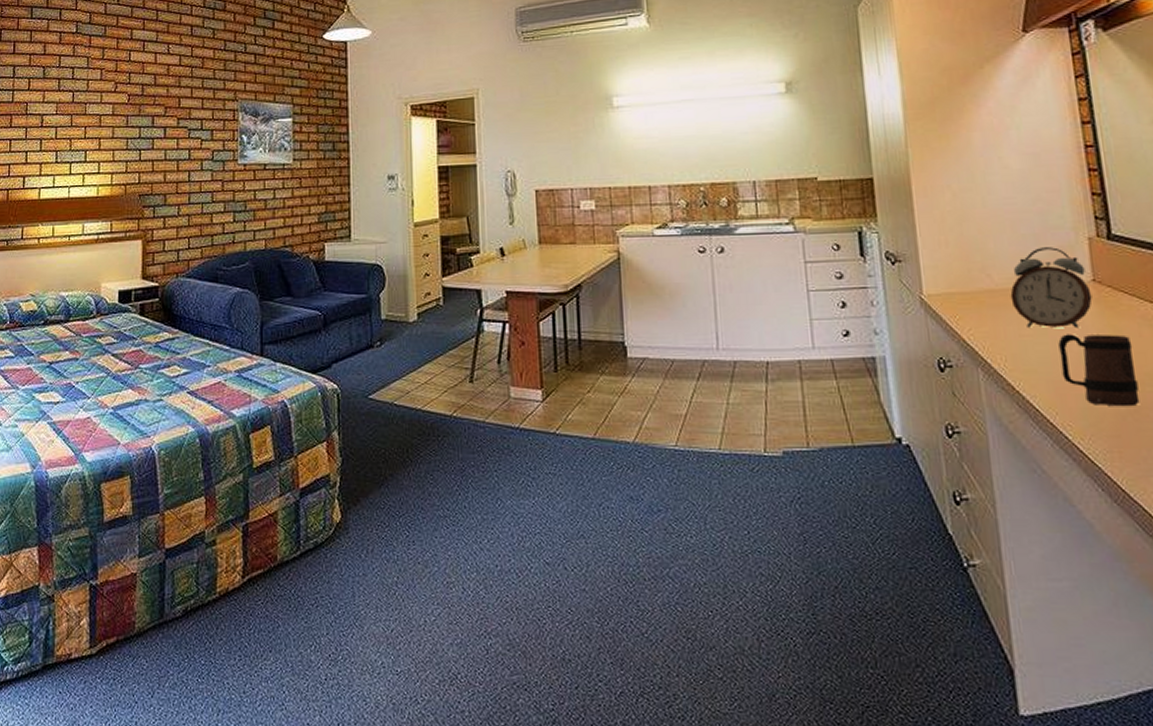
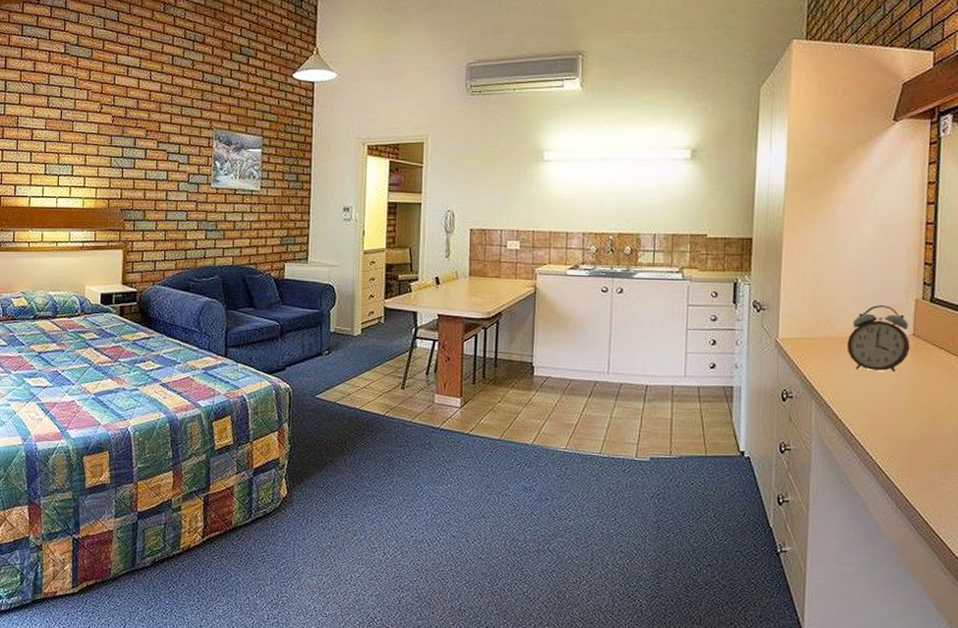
mug: present [1058,334,1140,407] -> none [876,376,934,436]

